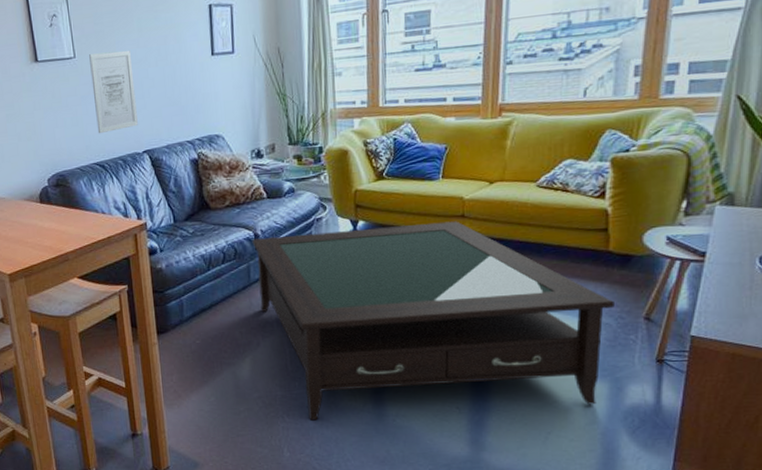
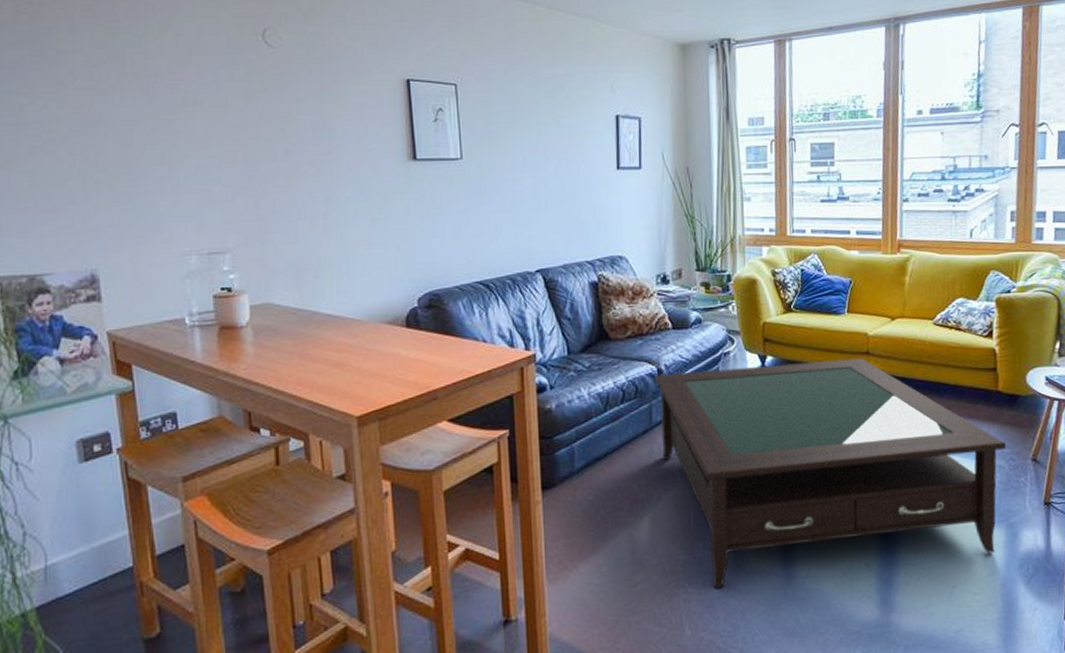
wall art: present [89,50,138,134] -> none [479,155,531,248]

